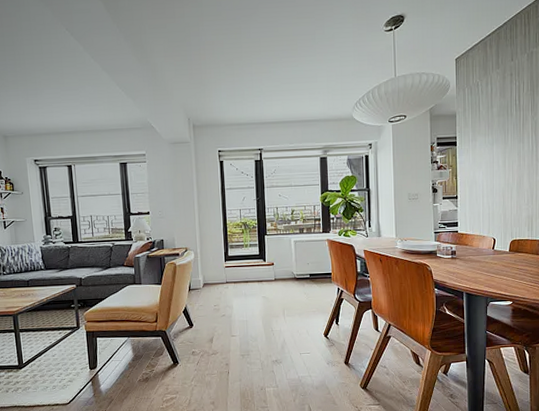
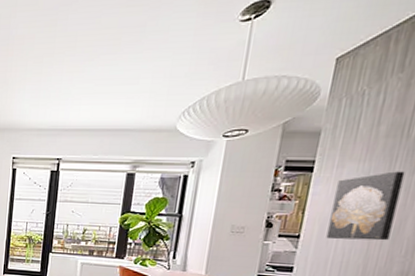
wall art: none [475,141,515,196] -> present [326,171,405,241]

